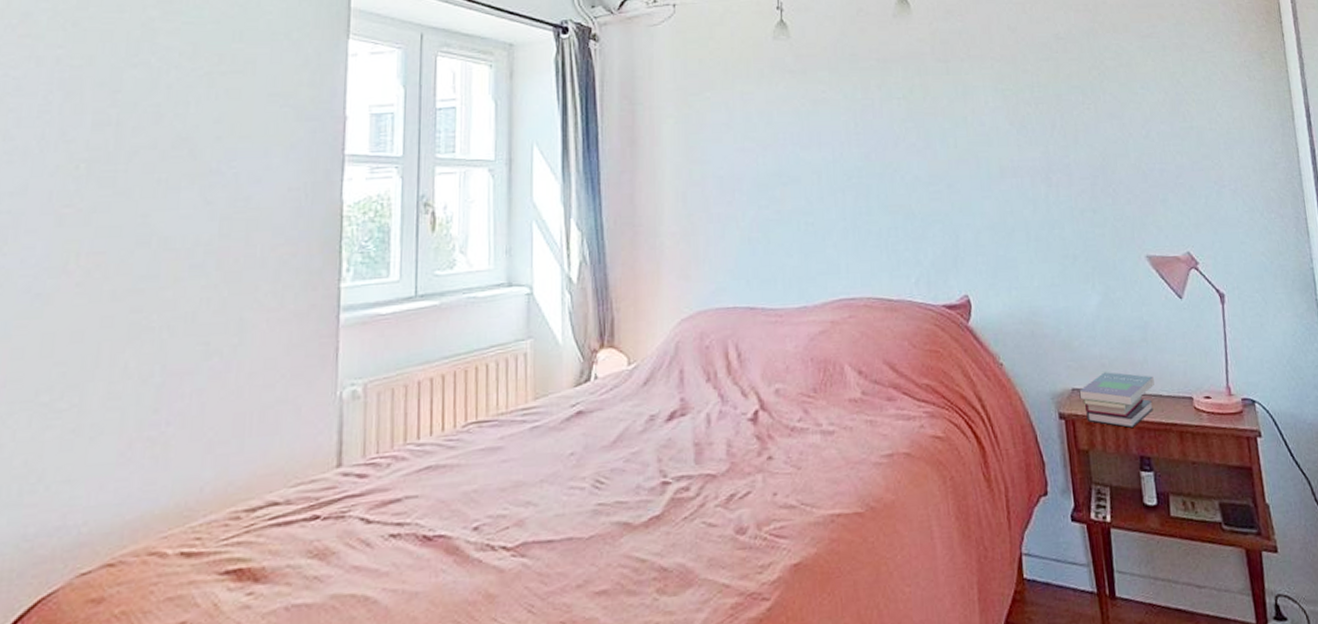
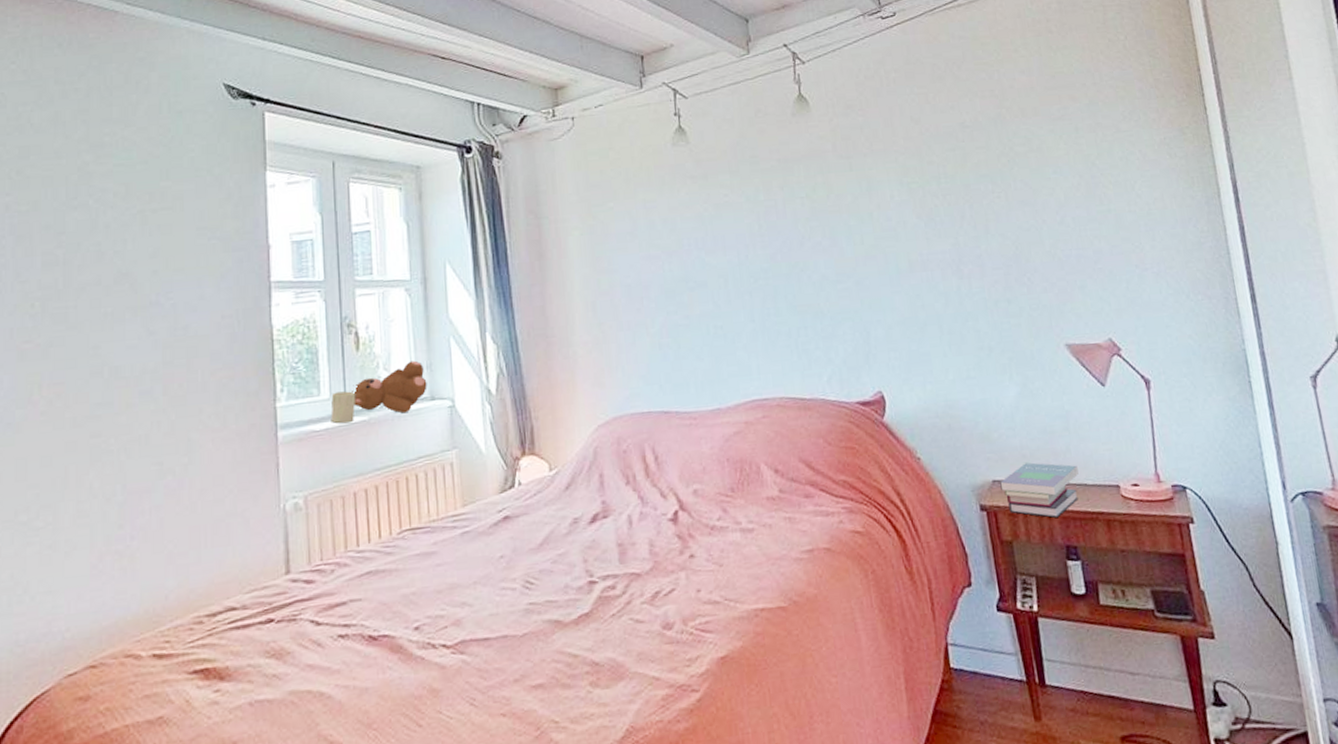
candle: none [399,273,428,308] -> present [331,391,356,424]
teddy bear: none [424,244,505,300] -> present [352,360,427,414]

